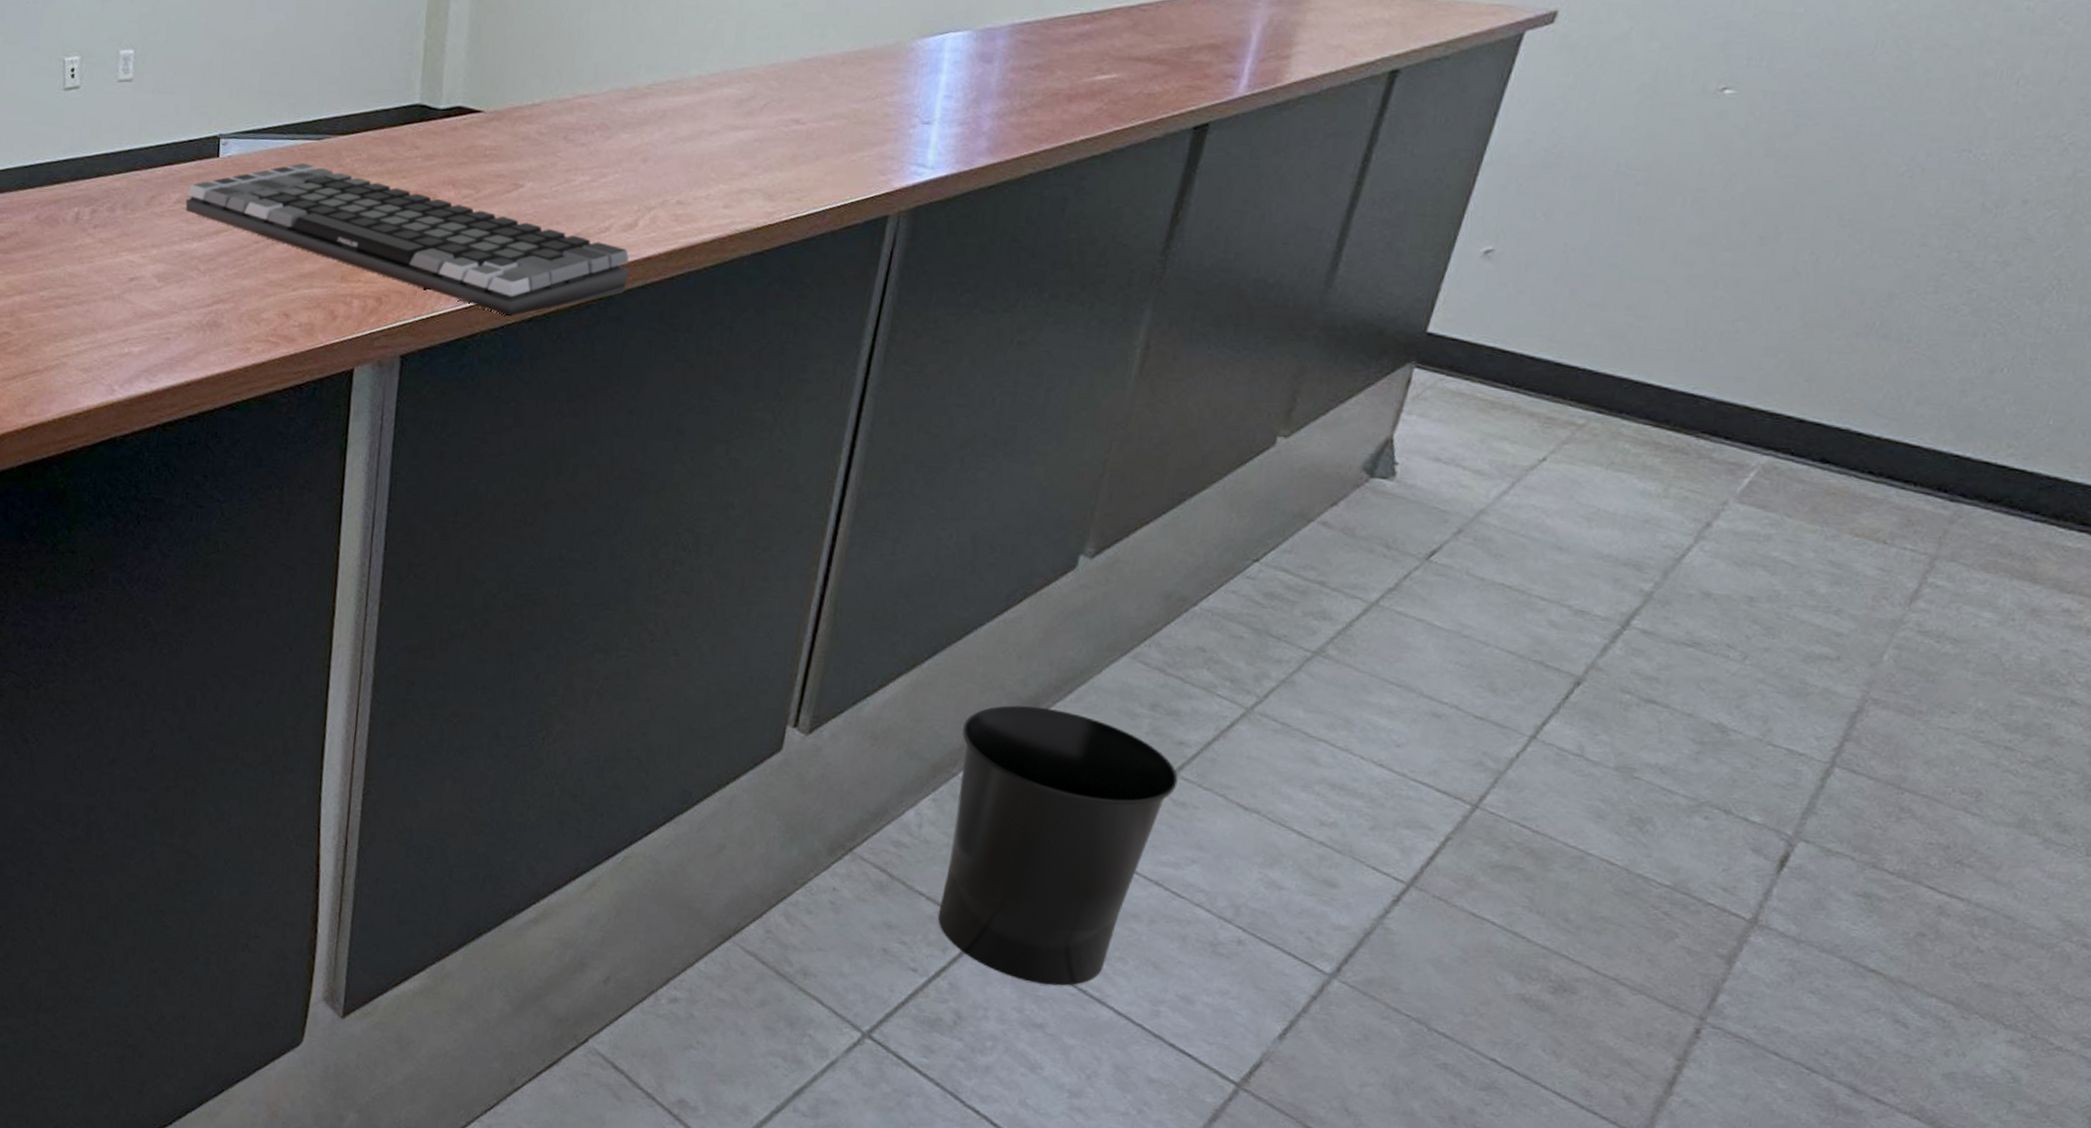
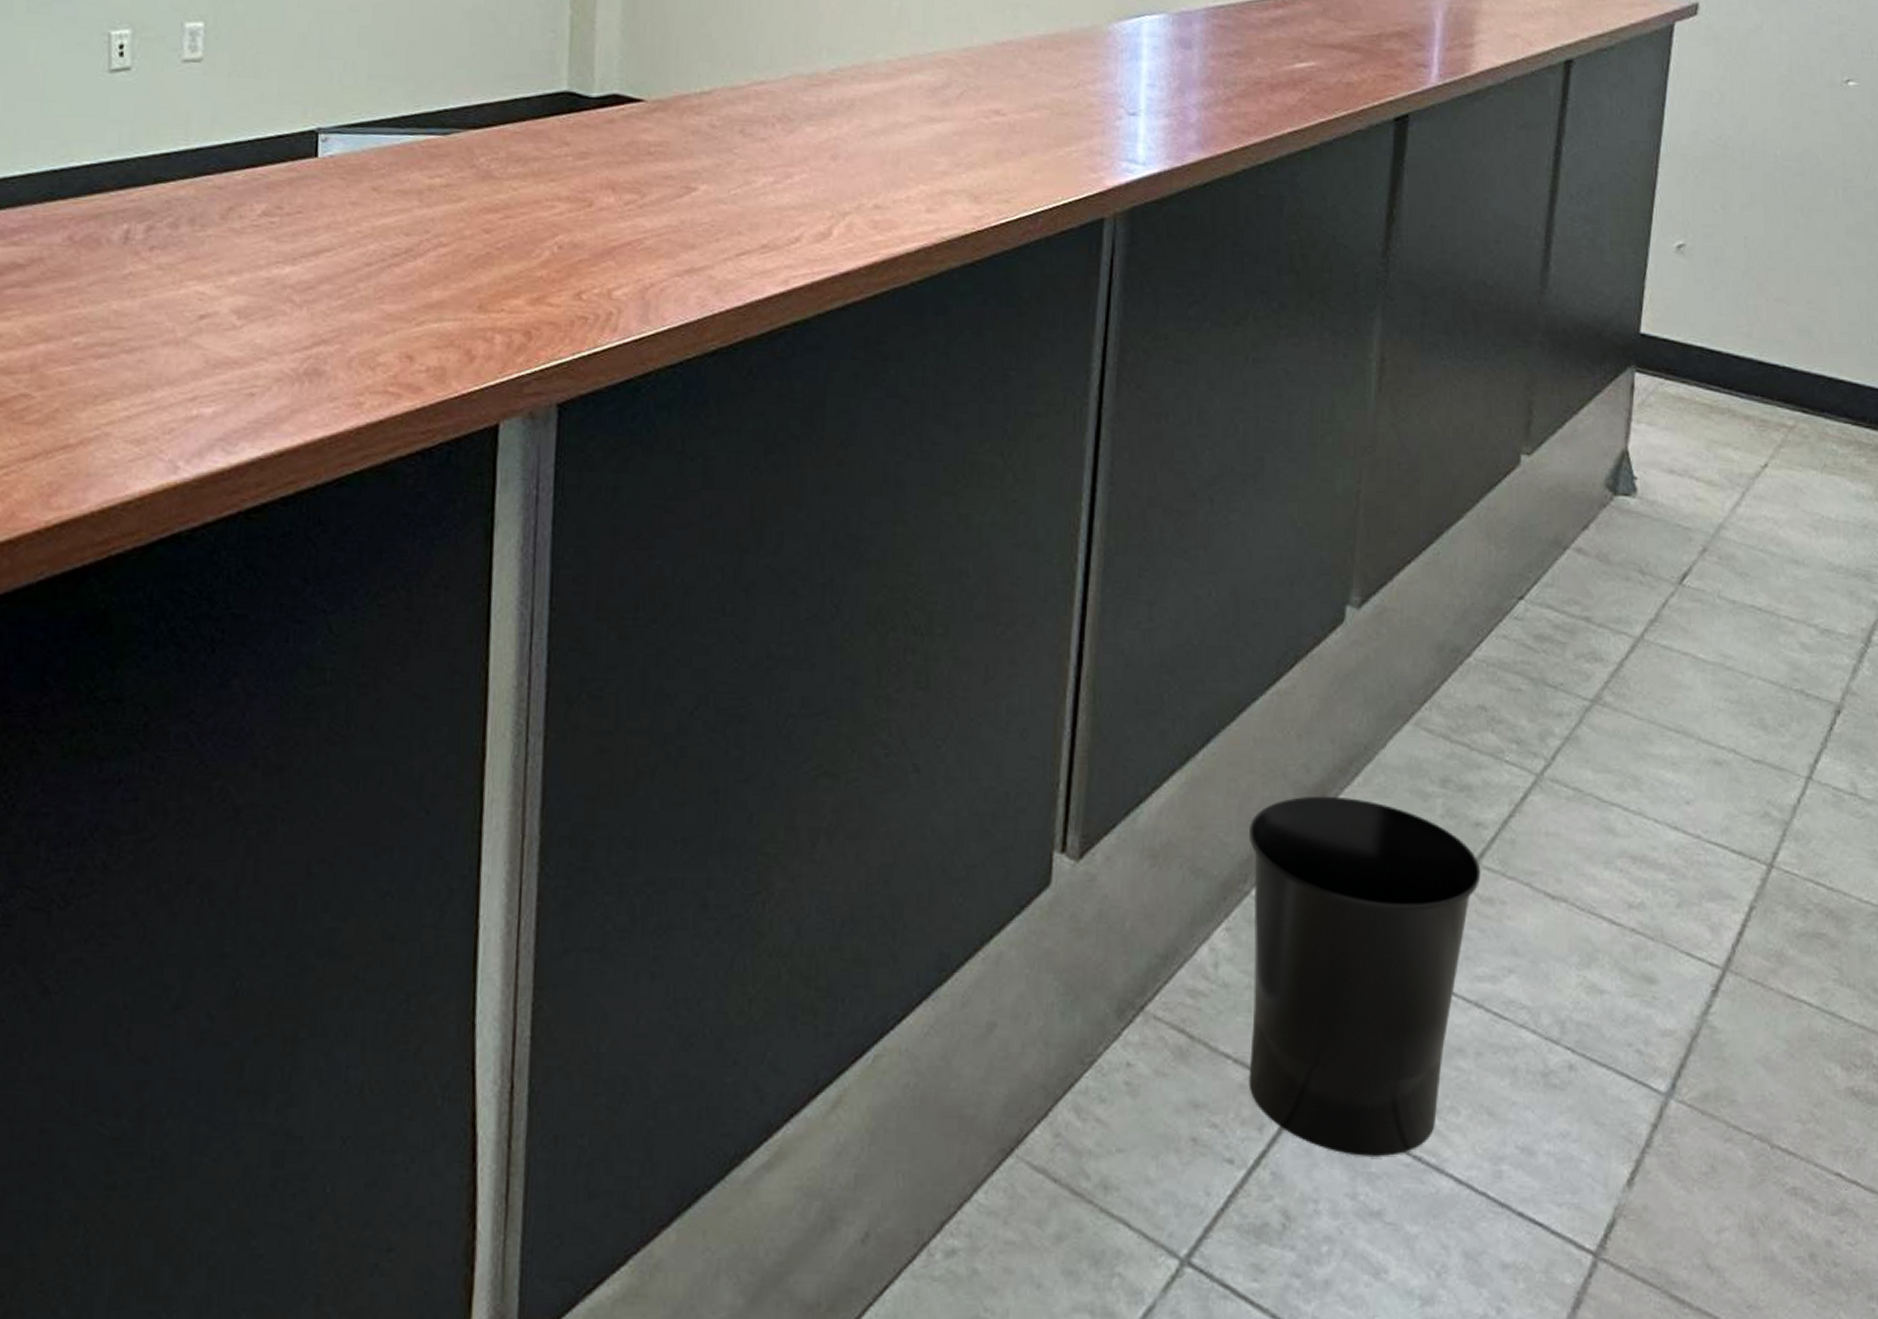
computer keyboard: present [185,163,630,316] -> none [273,164,826,349]

